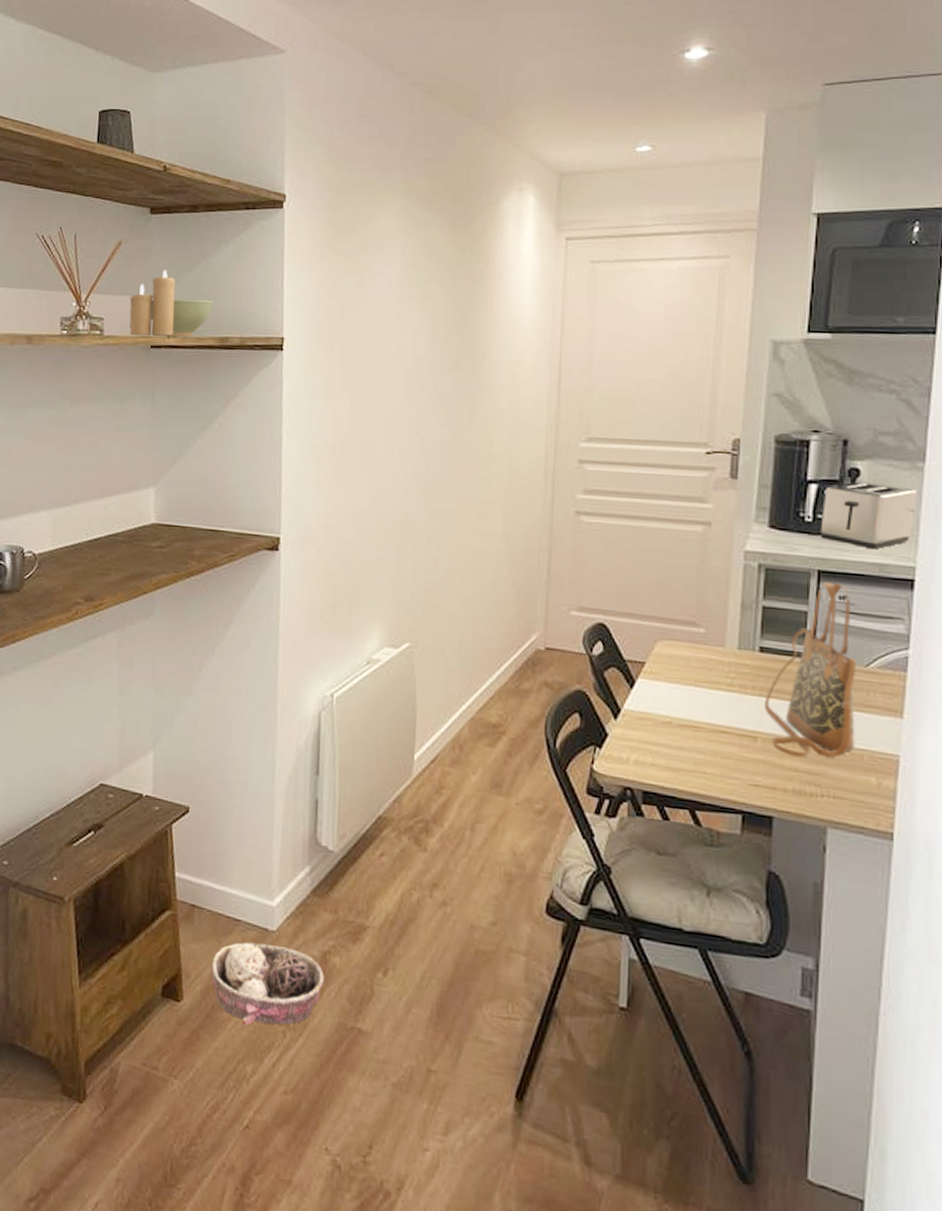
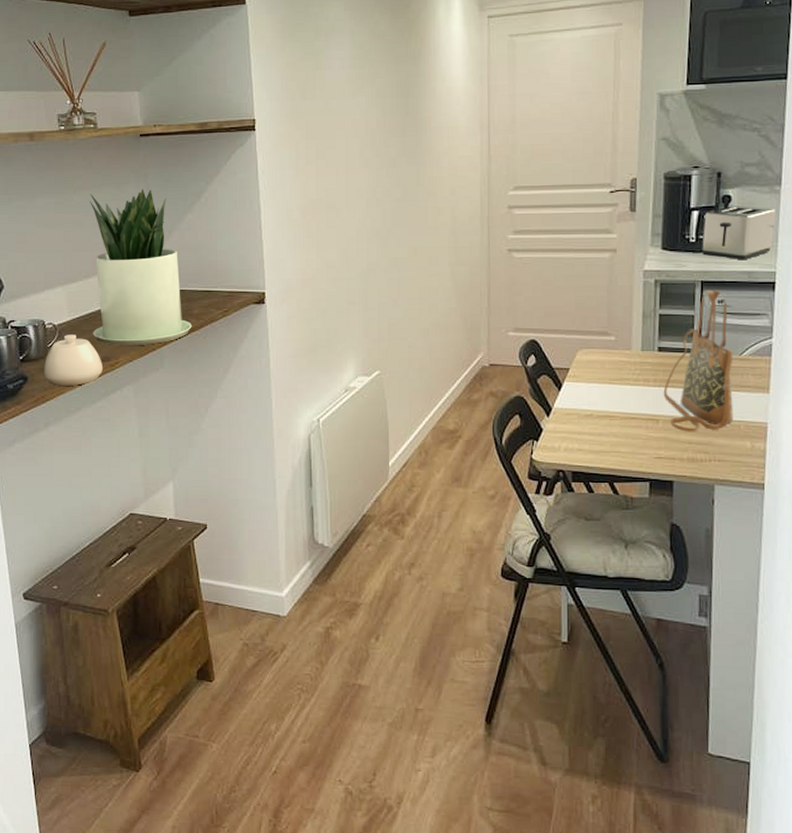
sugar bowl: none [16,566,86,627] -> present [43,335,104,386]
planter: none [77,407,192,587] -> present [90,189,192,345]
candle: present [129,270,176,337] -> none [117,66,159,127]
bowl: present [150,299,215,337] -> none [136,90,193,125]
decorative basket: present [211,942,324,1026] -> none [236,627,328,694]

